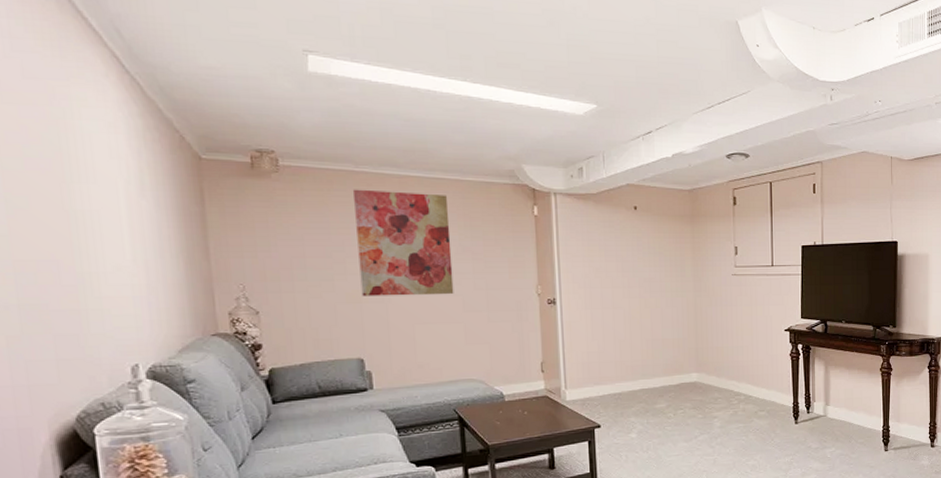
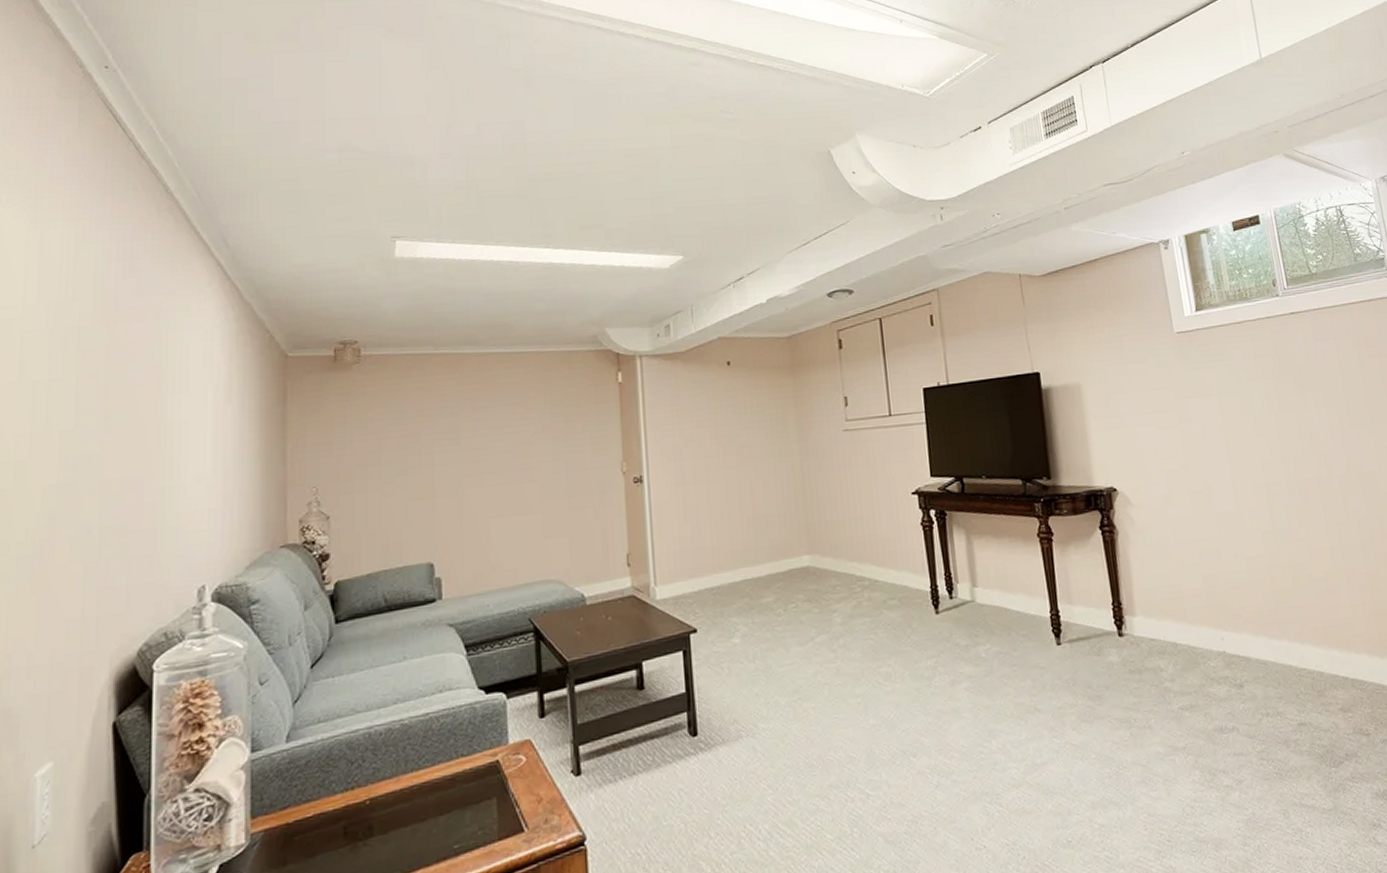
wall art: present [352,189,454,297] -> none [431,369,532,491]

